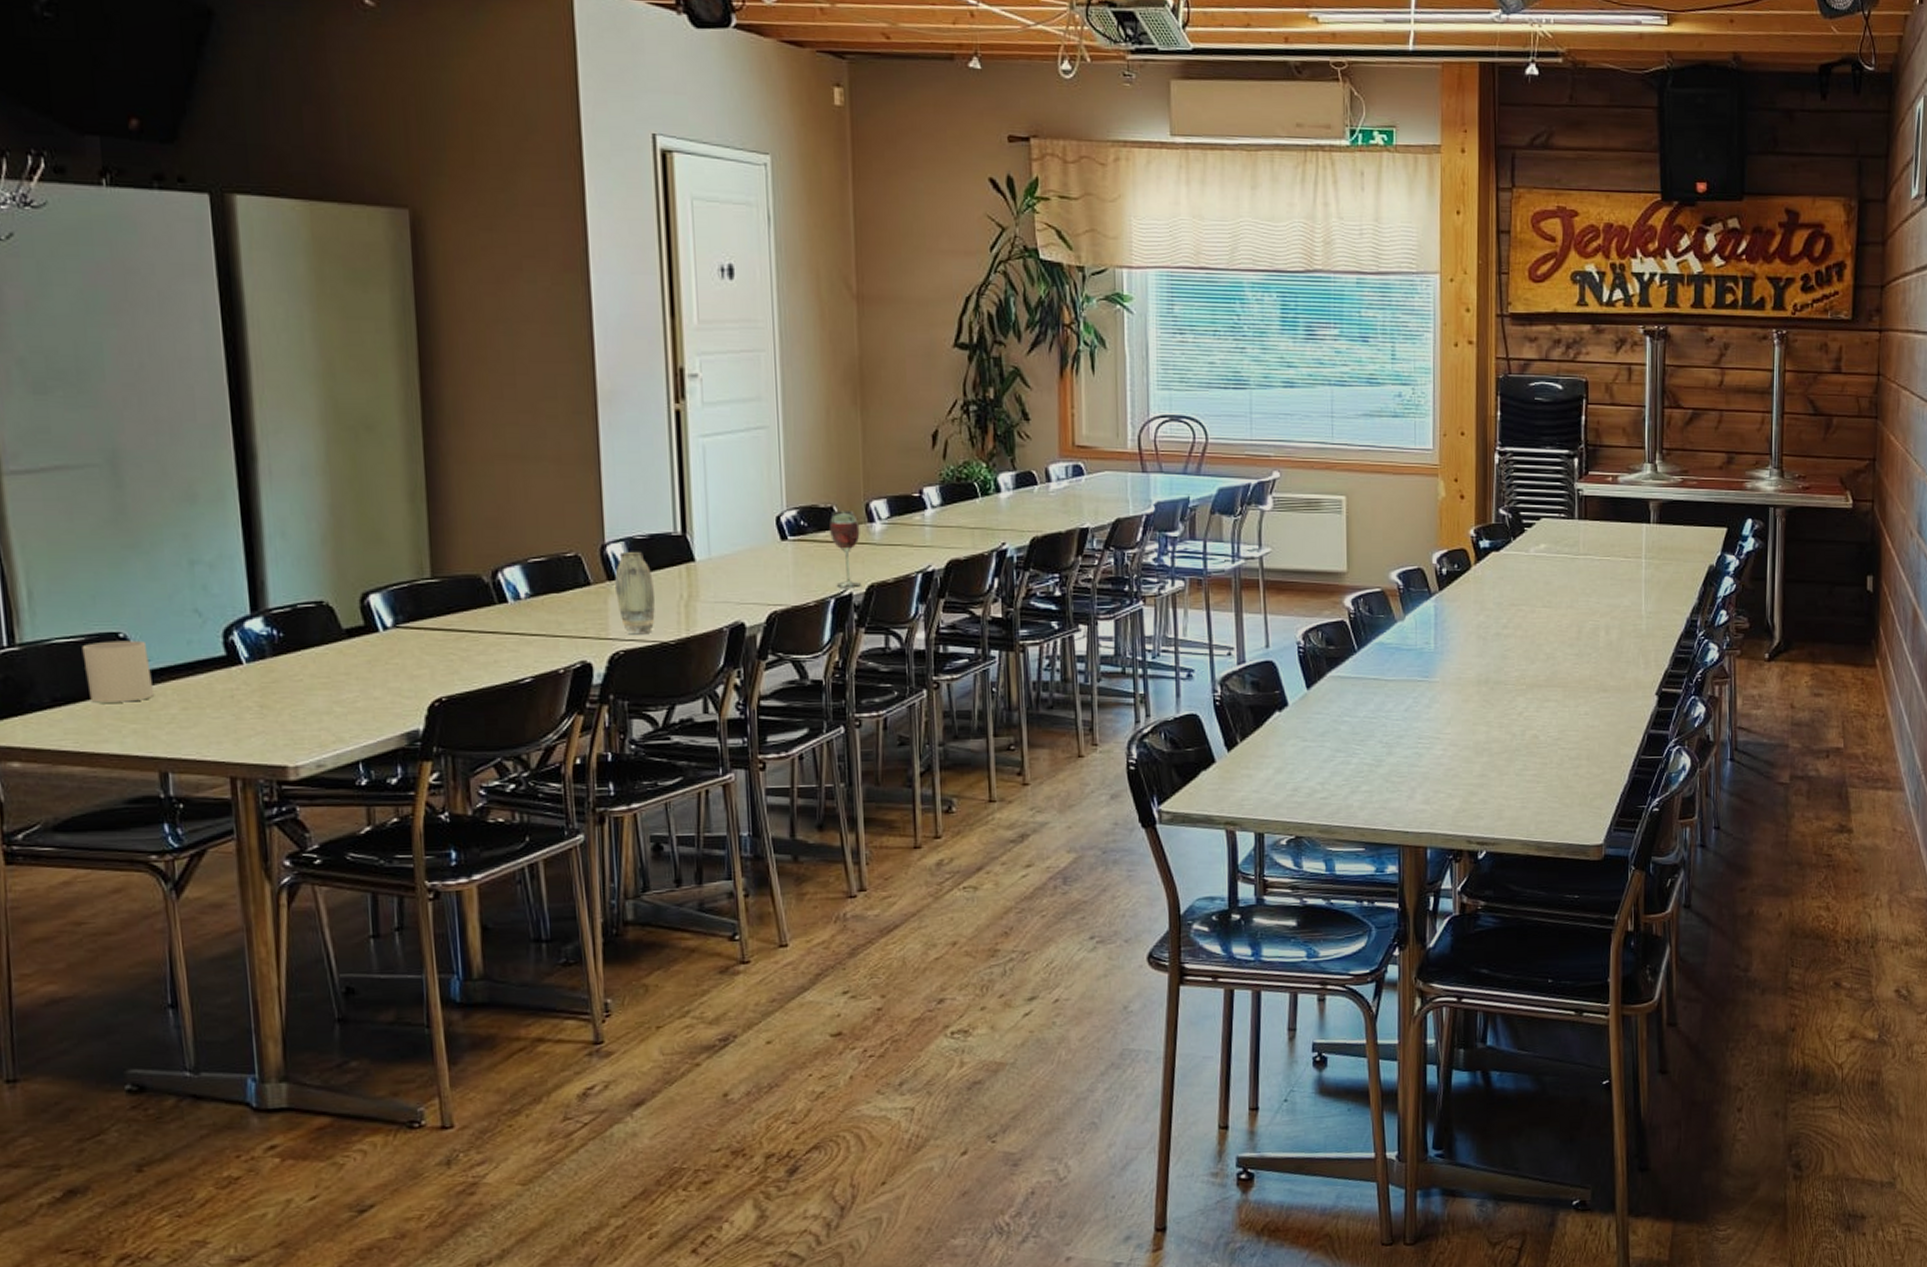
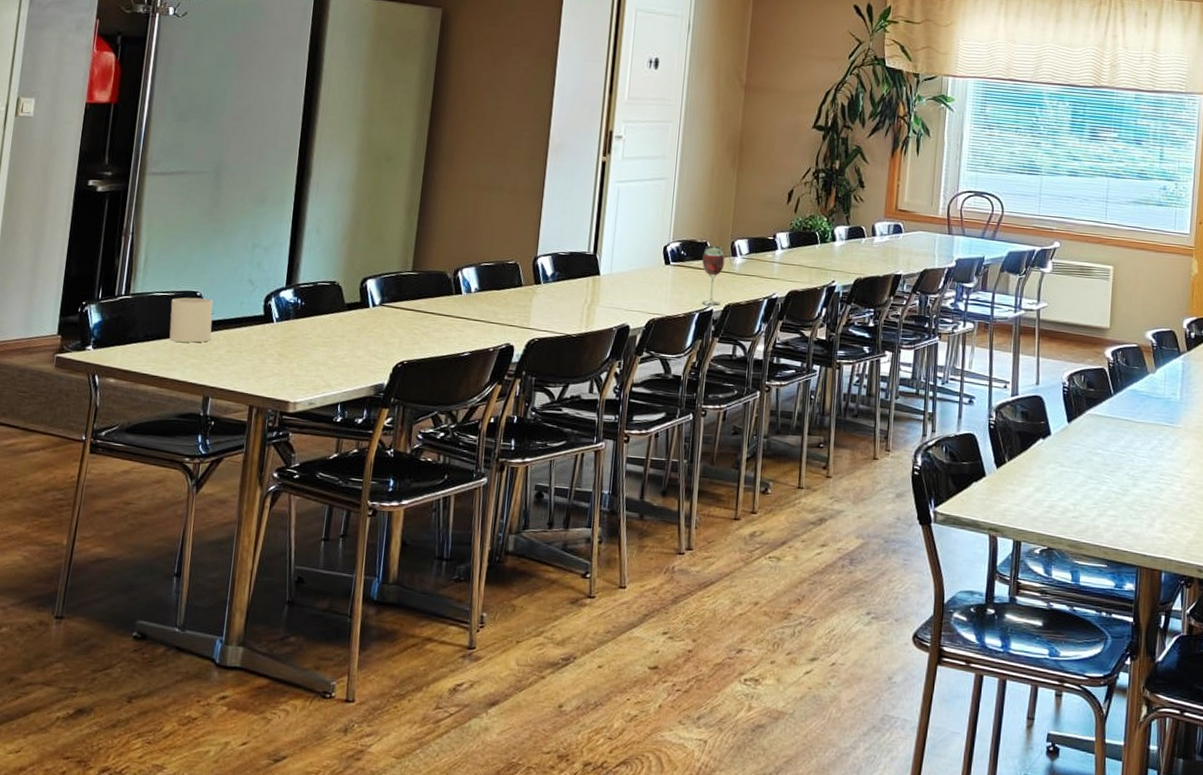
vase: present [615,551,656,633] -> none [539,263,568,327]

